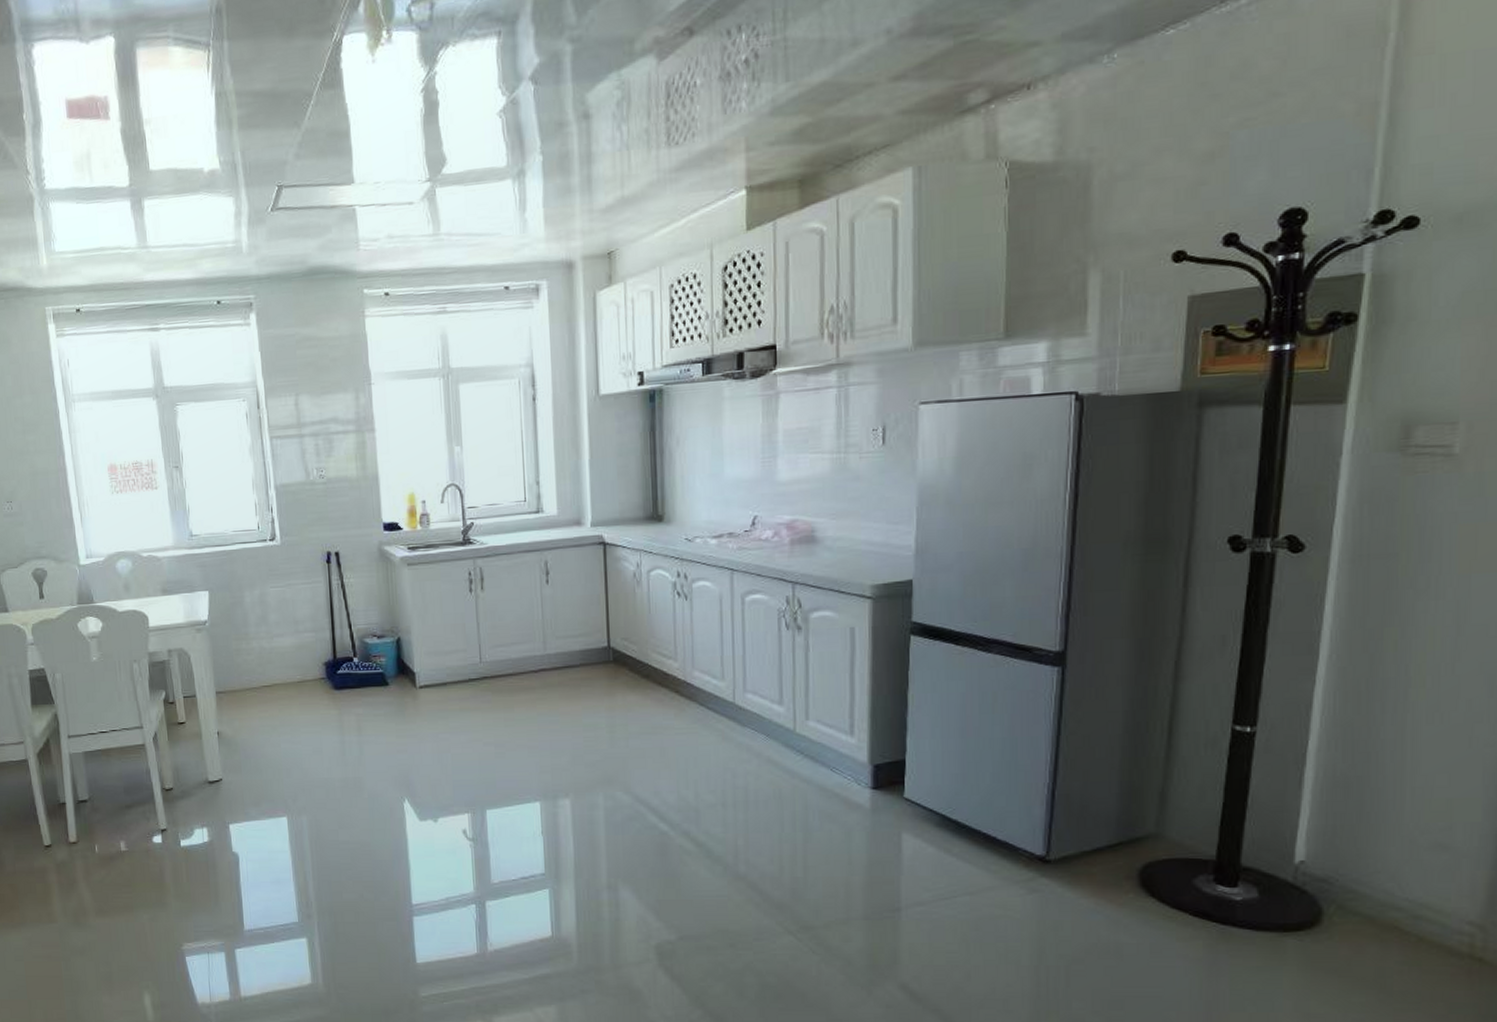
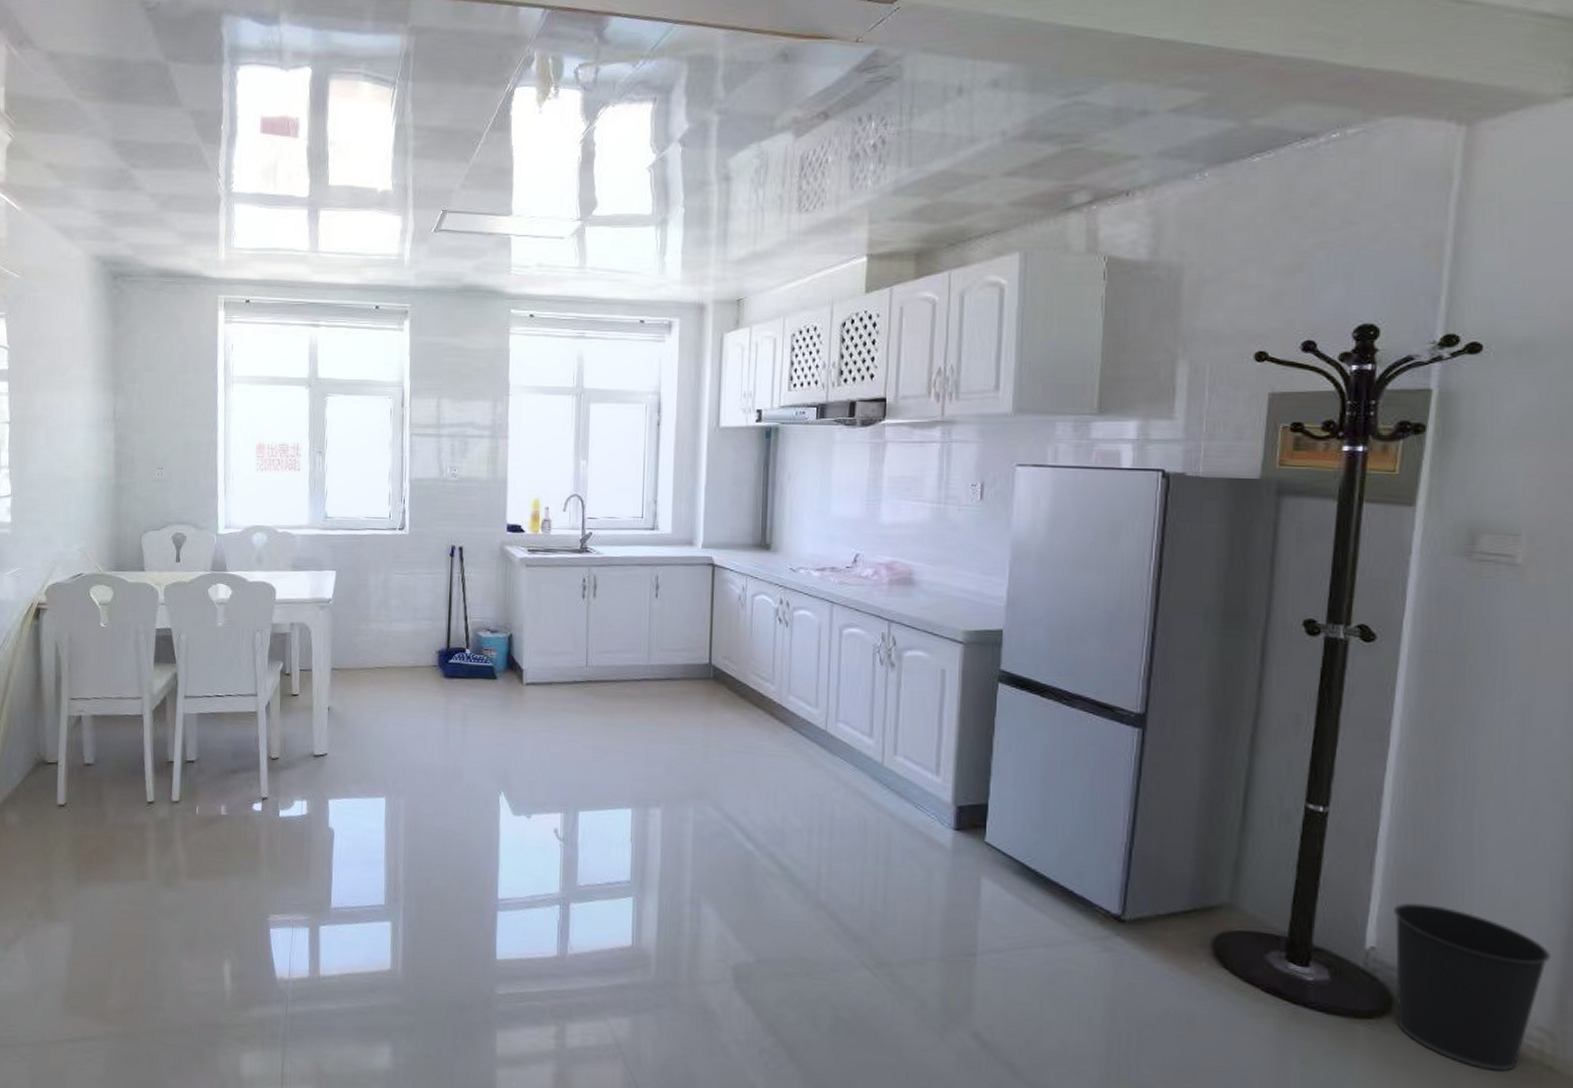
wastebasket: none [1324,813,1483,968] -> present [1394,903,1551,1072]

